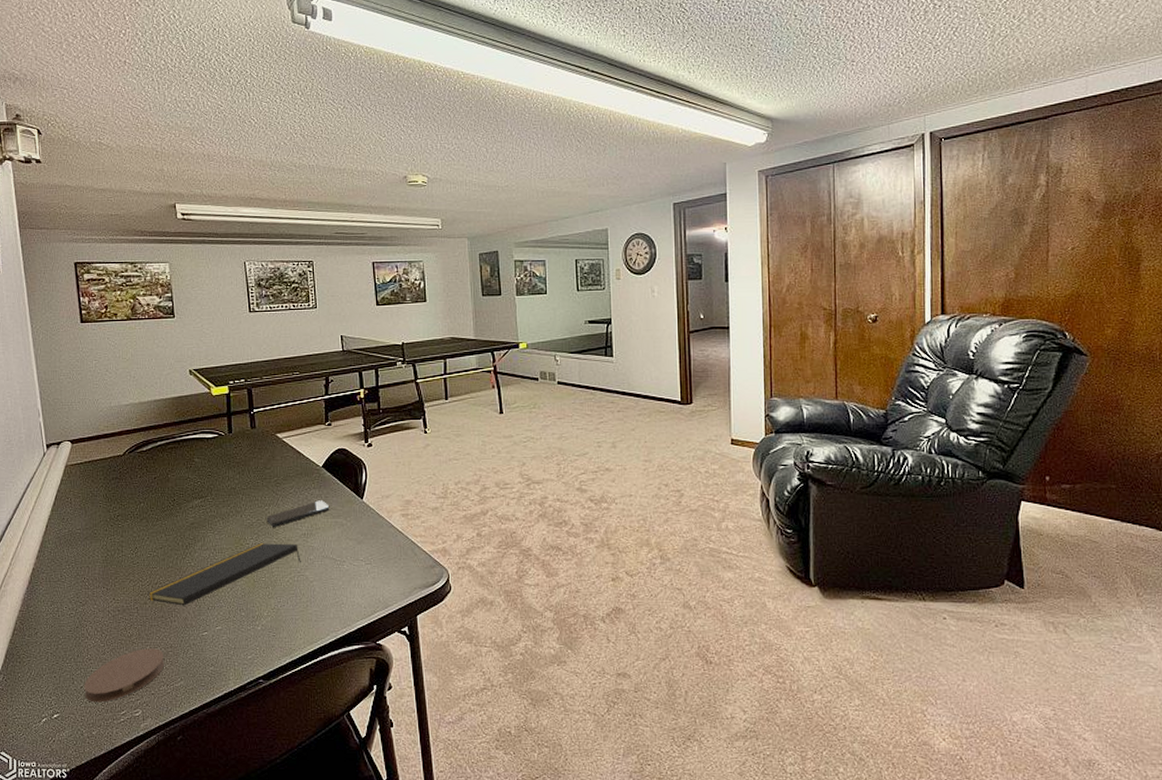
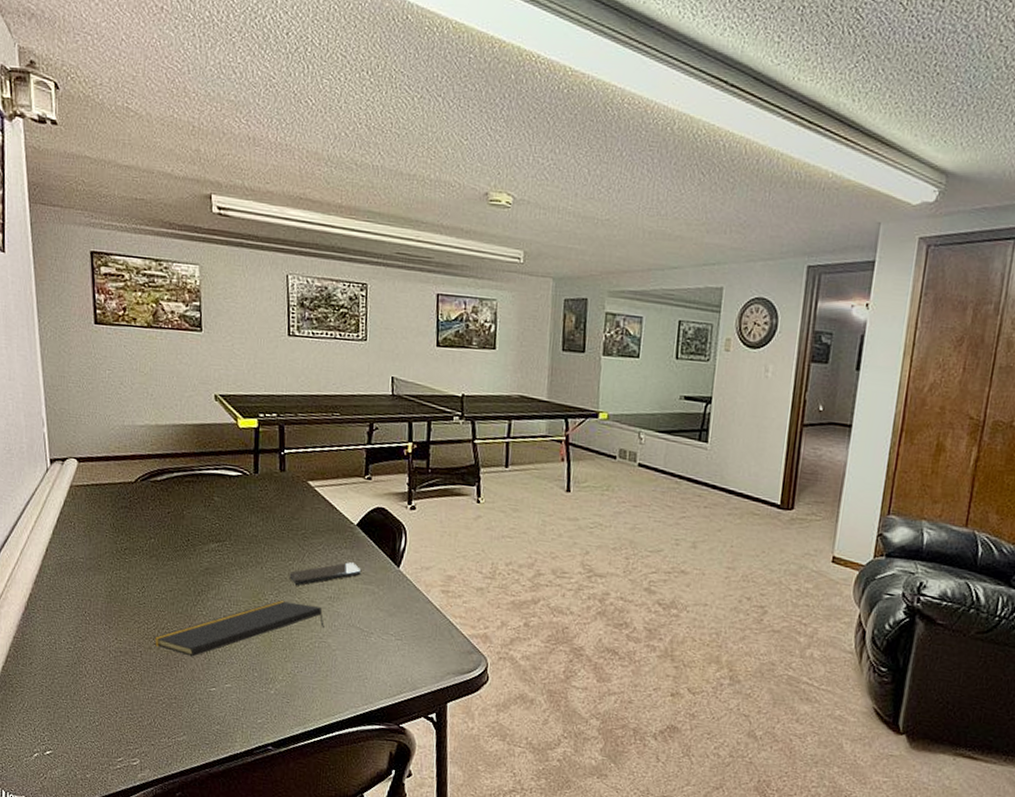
coaster: present [84,648,165,703] -> none [79,695,168,746]

